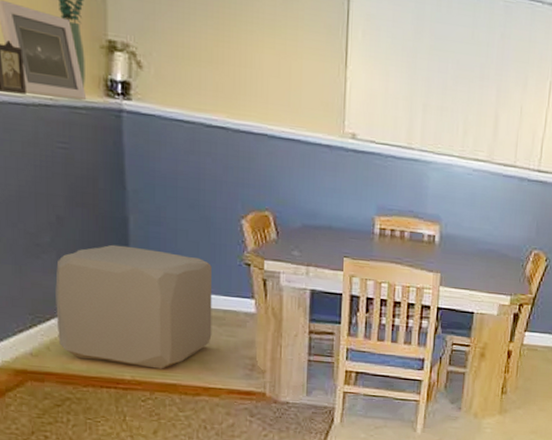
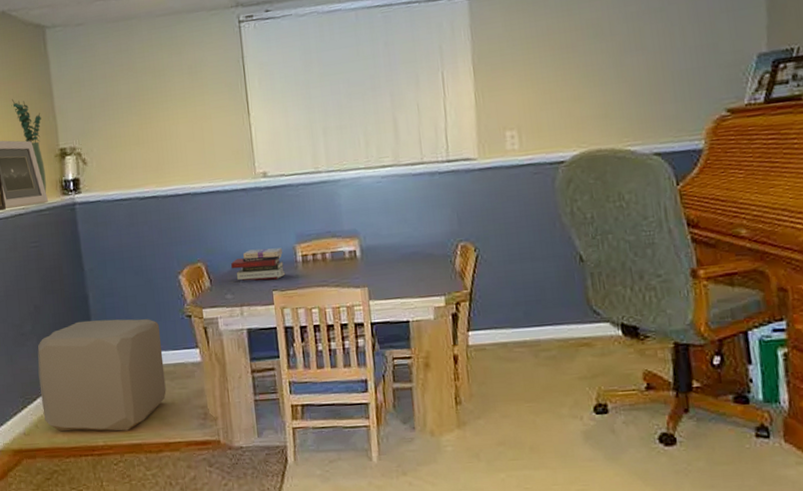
books: none [303,210,361,247] -> present [231,247,286,281]

